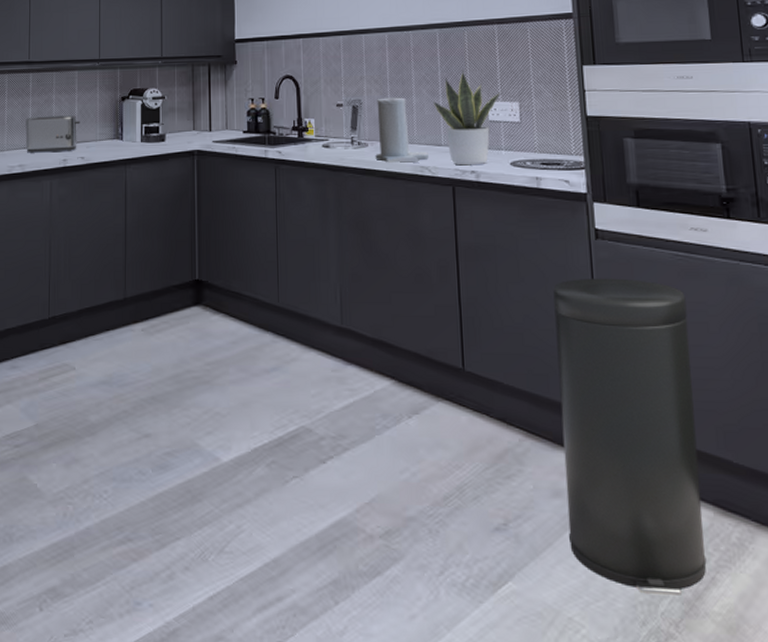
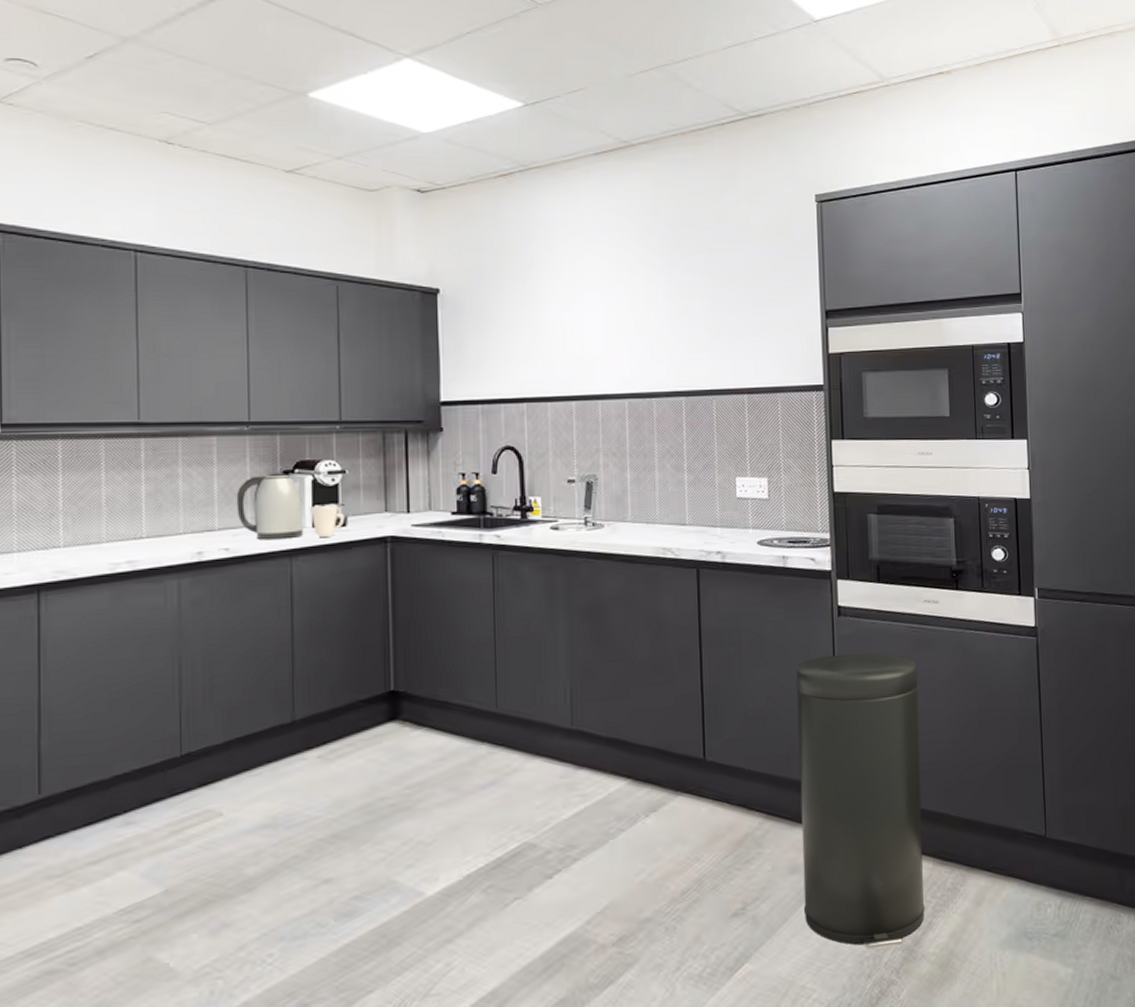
toaster: present [25,115,81,153] -> none [135,494,223,545]
kettle: none [90,98,135,152] -> present [236,473,304,540]
mug: none [140,125,164,151] -> present [310,506,345,538]
paper towel: present [375,97,429,163] -> none [612,472,672,545]
potted plant: present [432,70,501,166] -> none [677,442,749,546]

